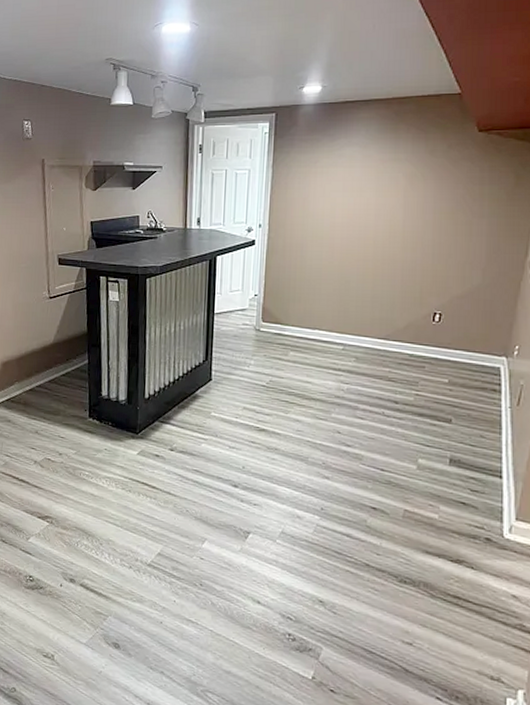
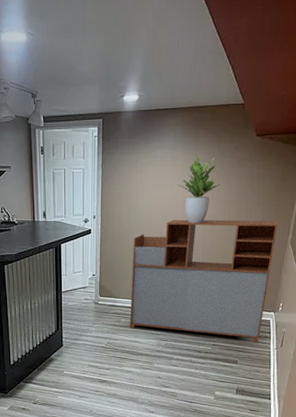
storage cabinet: none [300,231,510,398] -> present [129,219,278,343]
potted plant: none [370,154,428,237] -> present [178,154,220,223]

